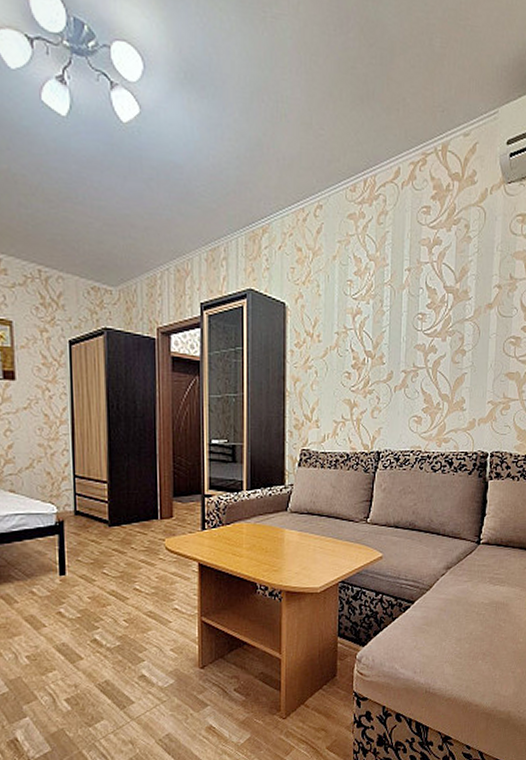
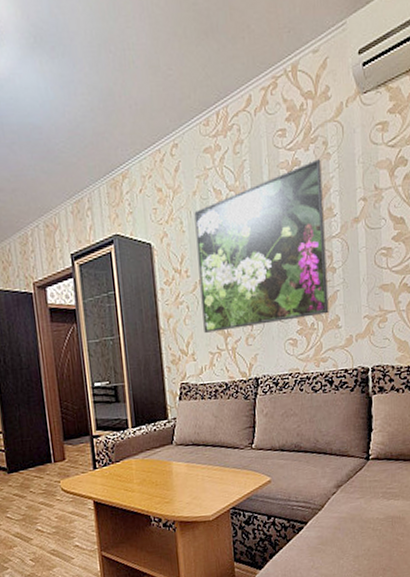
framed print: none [330,241,461,401] -> present [194,159,329,333]

